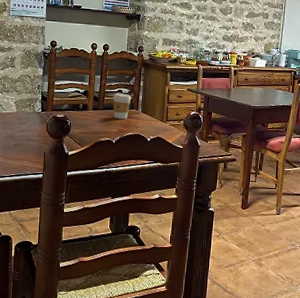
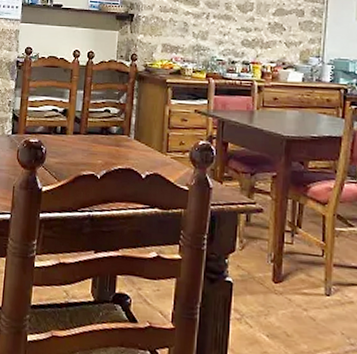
coffee cup: present [112,93,132,120] -> none [98,114,122,148]

